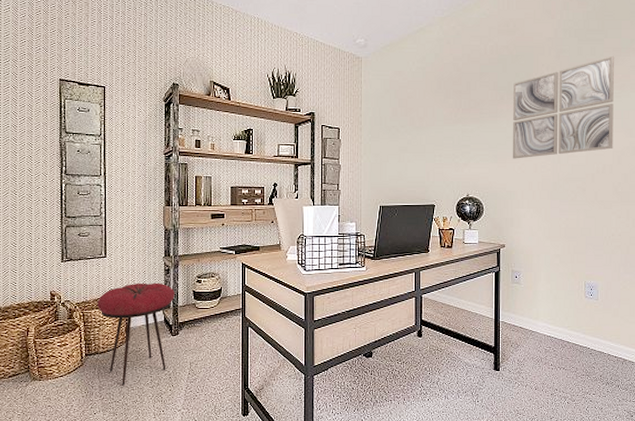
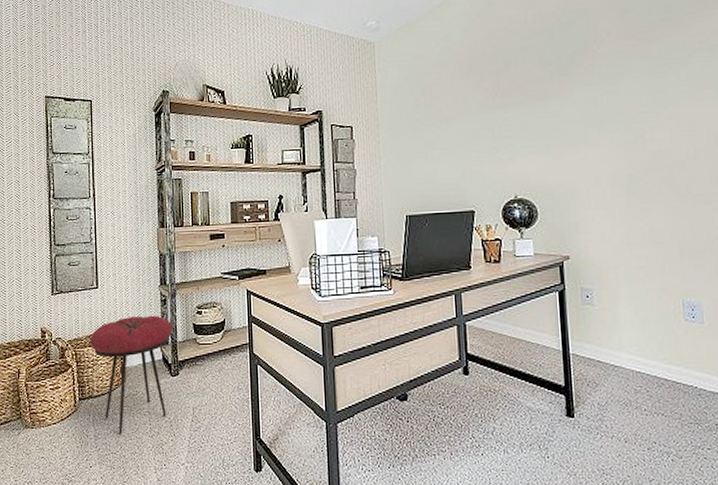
wall art: present [513,56,615,159] -> none [565,11,708,149]

